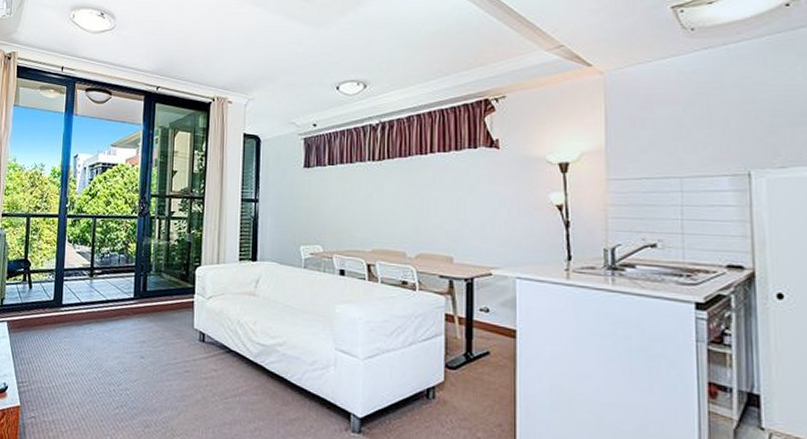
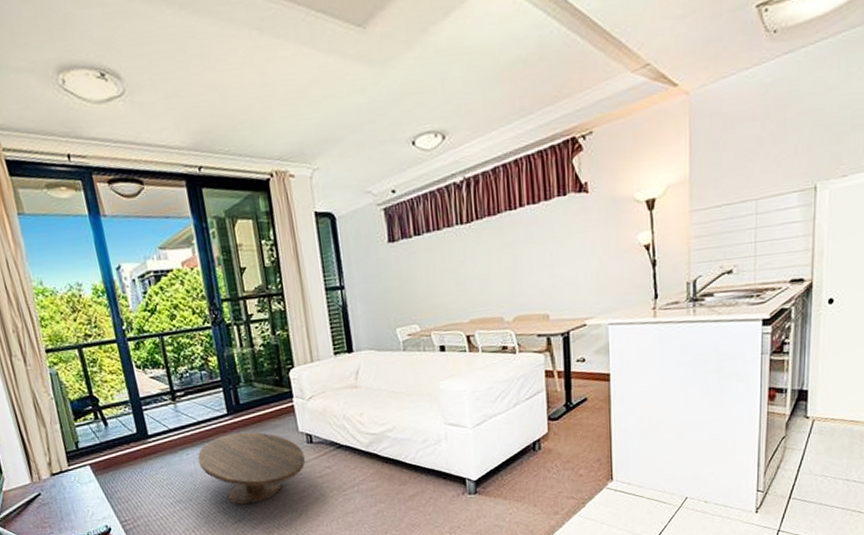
coffee table: none [98,317,194,393] -> present [197,432,305,505]

